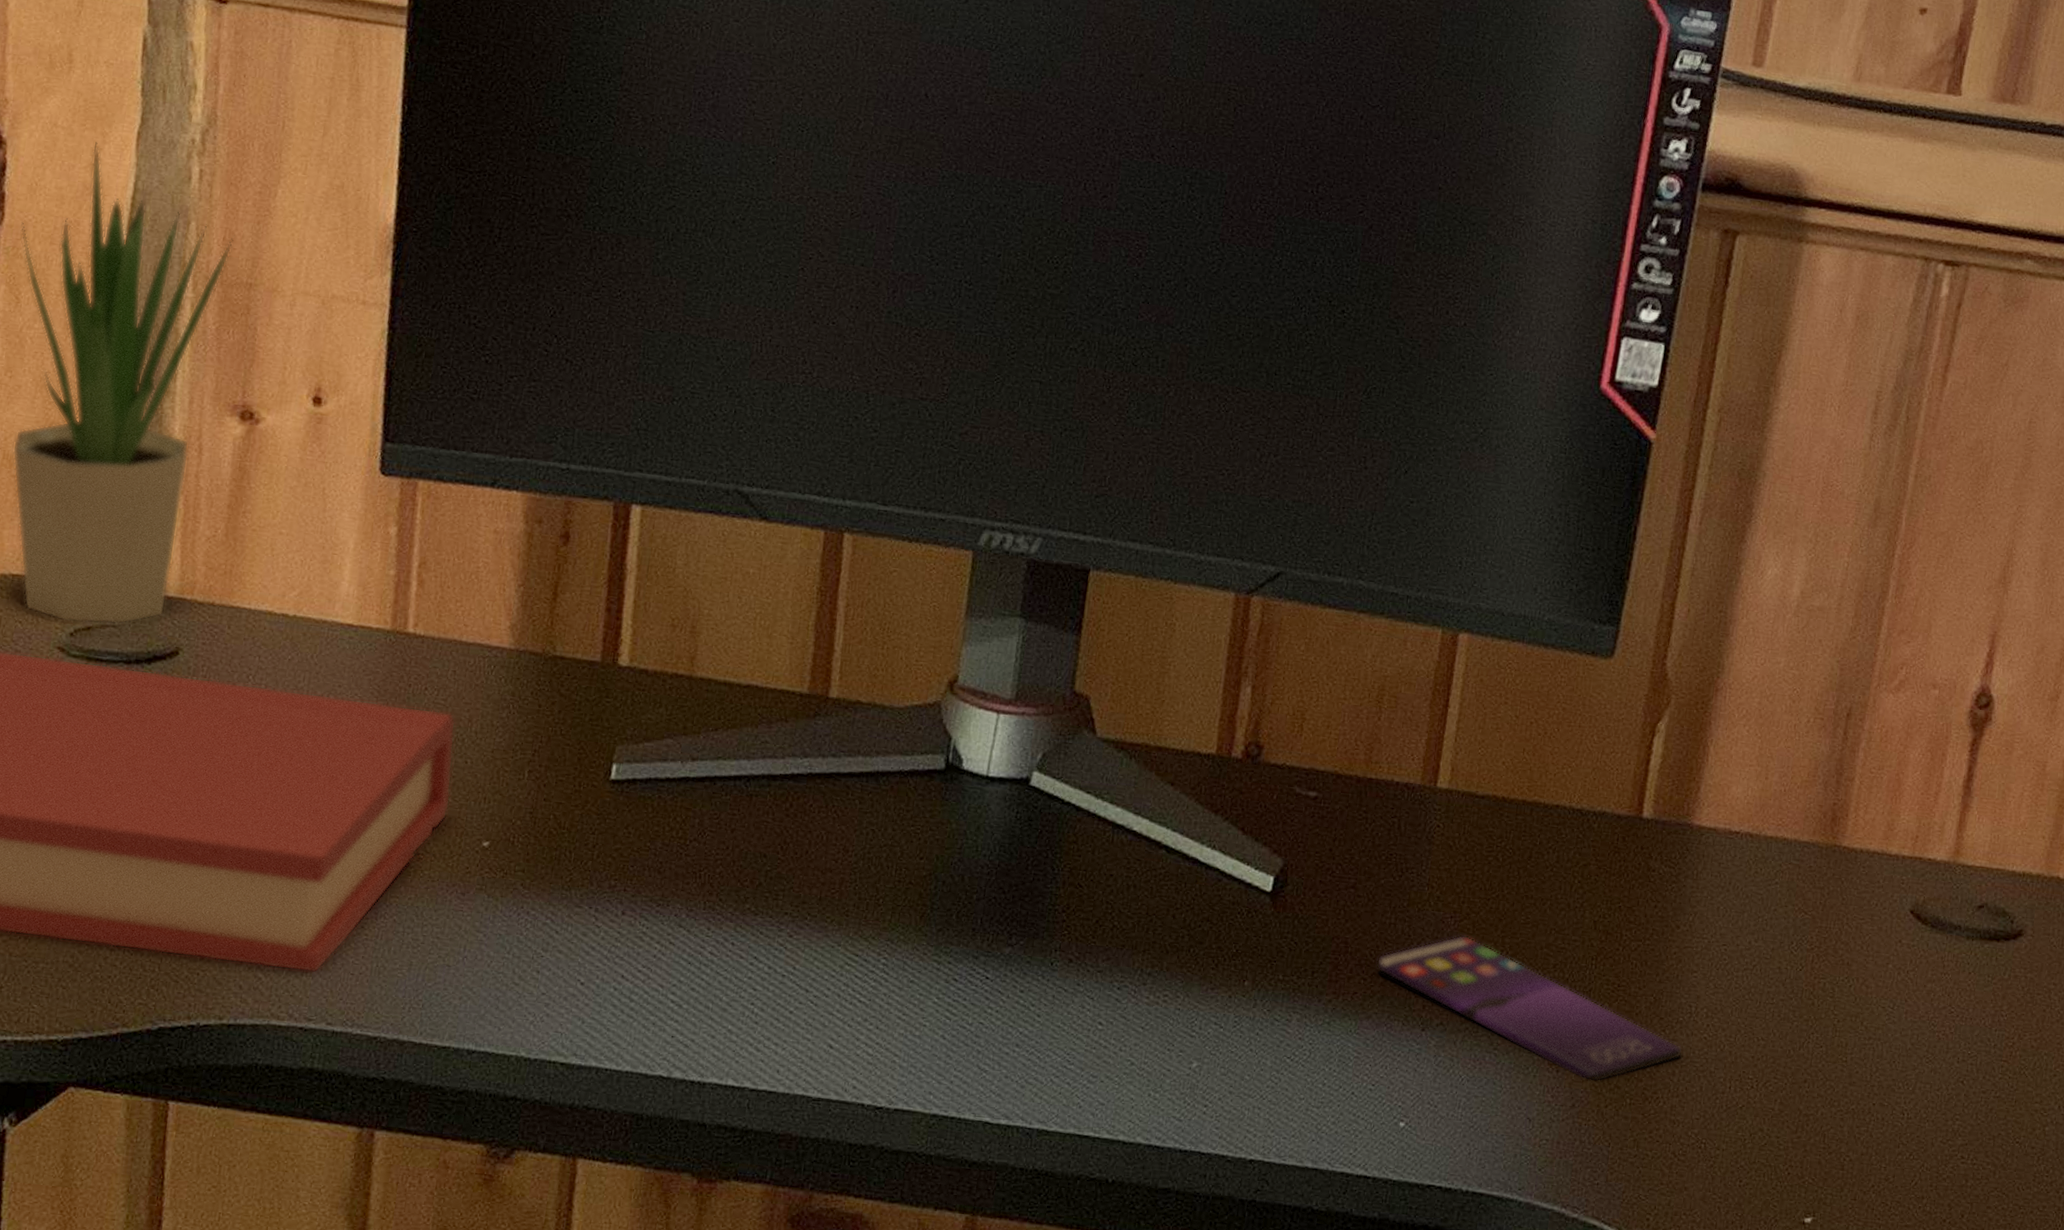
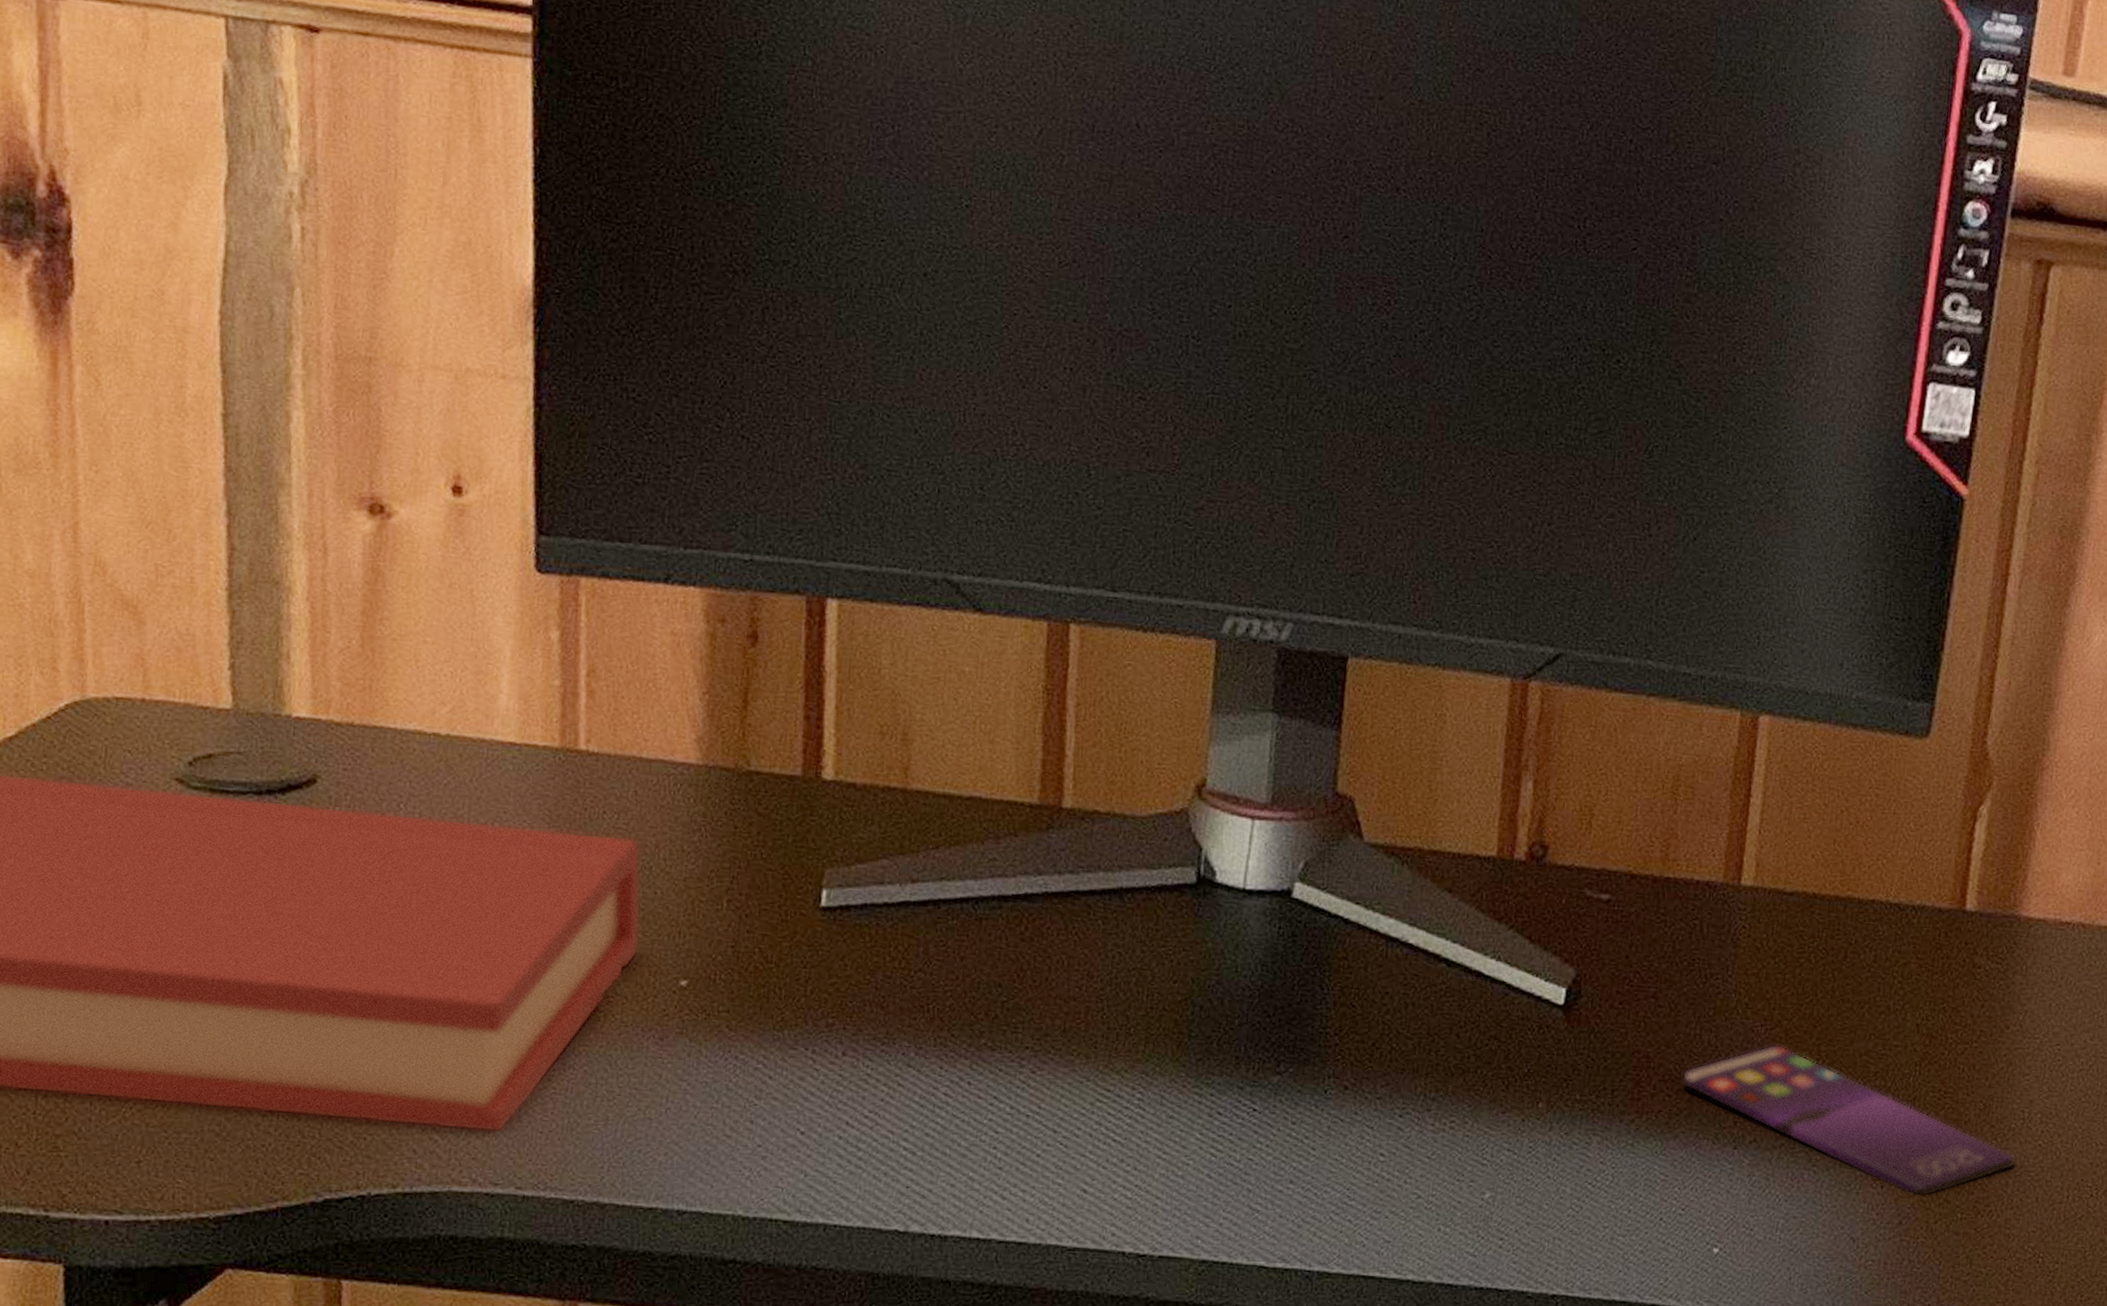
potted plant: present [12,142,235,625] -> none [95,197,348,751]

